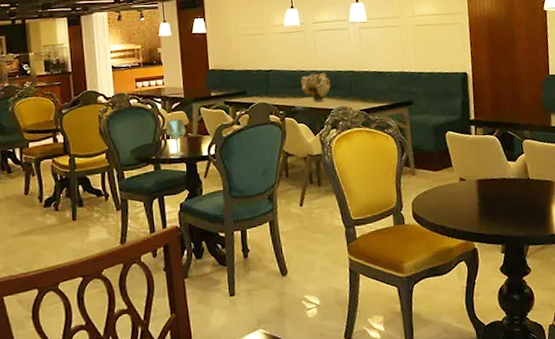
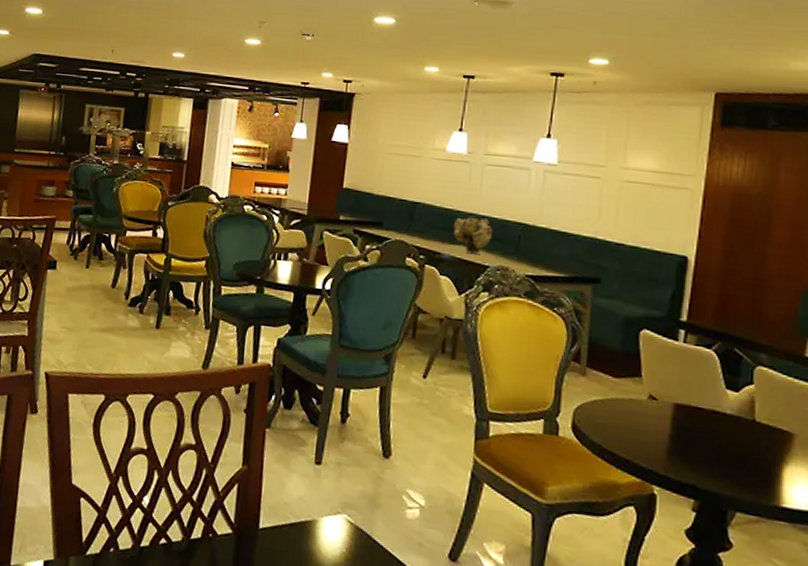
wine glass: present [165,118,187,157] -> none [277,237,303,283]

